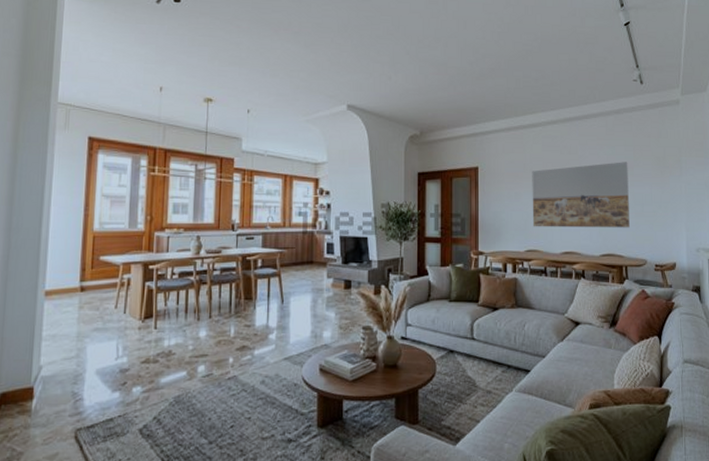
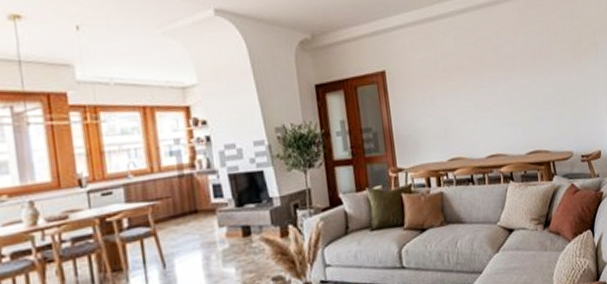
wall art: present [532,162,630,228] -> none [445,48,553,133]

